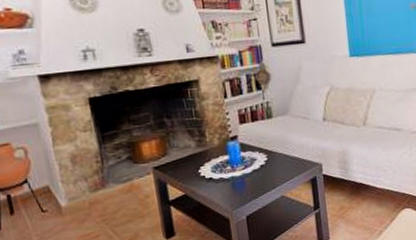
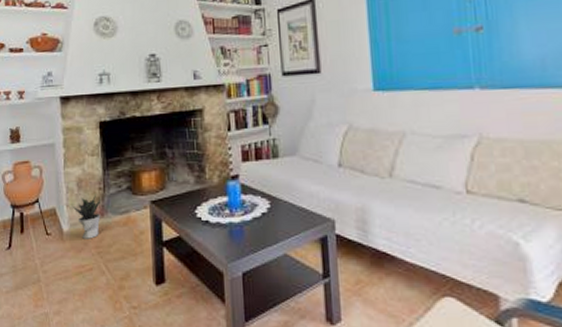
potted plant: none [67,167,102,211] -> present [72,193,101,239]

